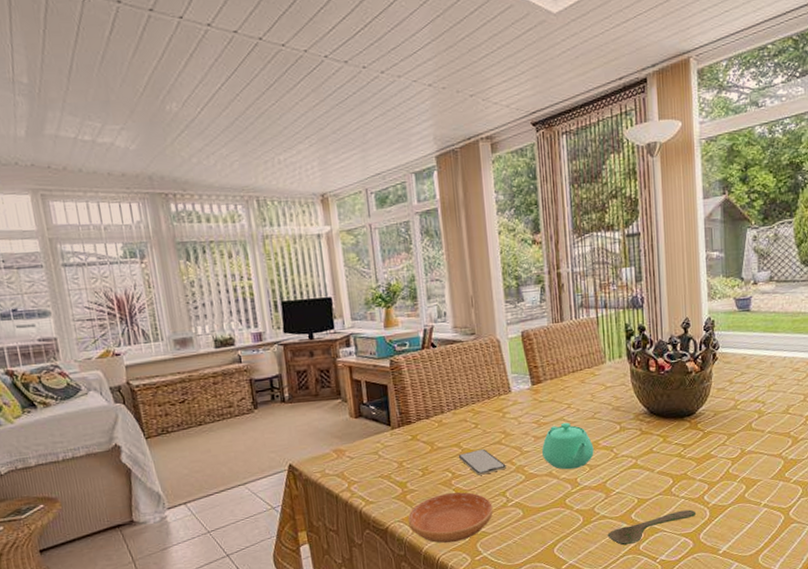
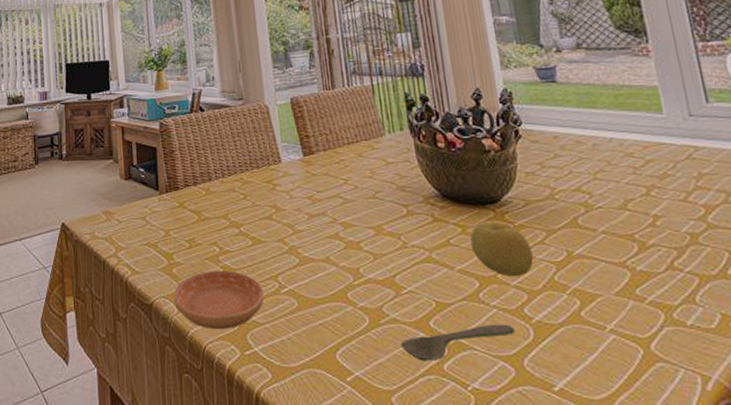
smartphone: present [458,448,506,475] -> none [226,223,278,253]
teapot: present [541,422,594,470] -> none [316,200,378,257]
fruit: none [668,430,715,473] -> present [469,222,534,277]

